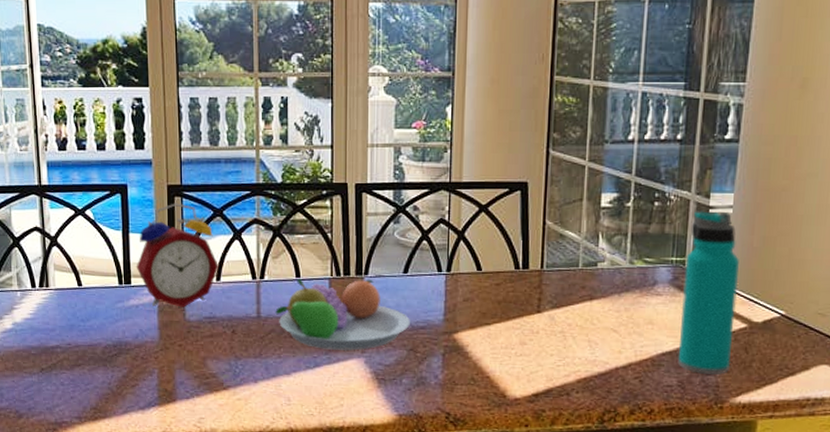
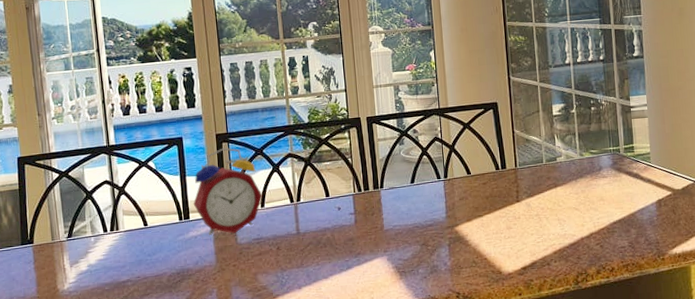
fruit bowl: present [275,279,410,351] -> none [311,191,420,253]
water bottle: present [677,211,739,375] -> none [620,109,665,235]

